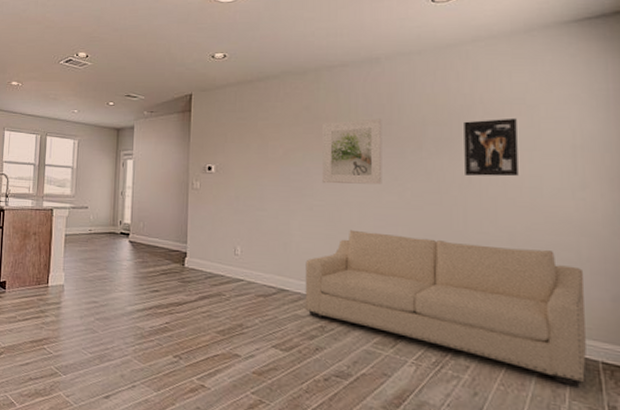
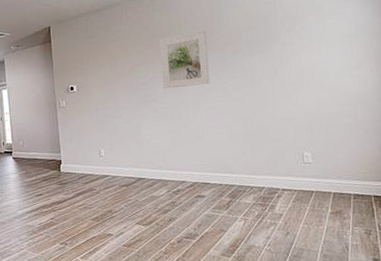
sofa: present [305,229,586,387] -> none [156,119,363,217]
wall art: present [464,118,518,177] -> none [269,17,311,68]

